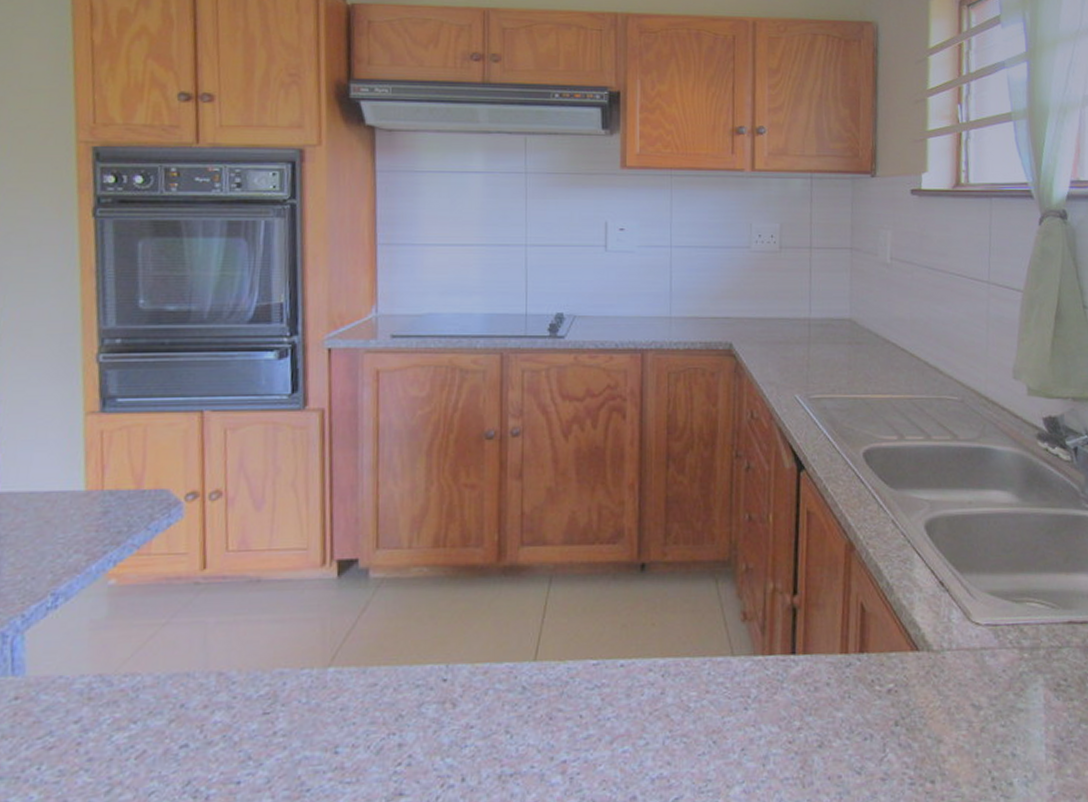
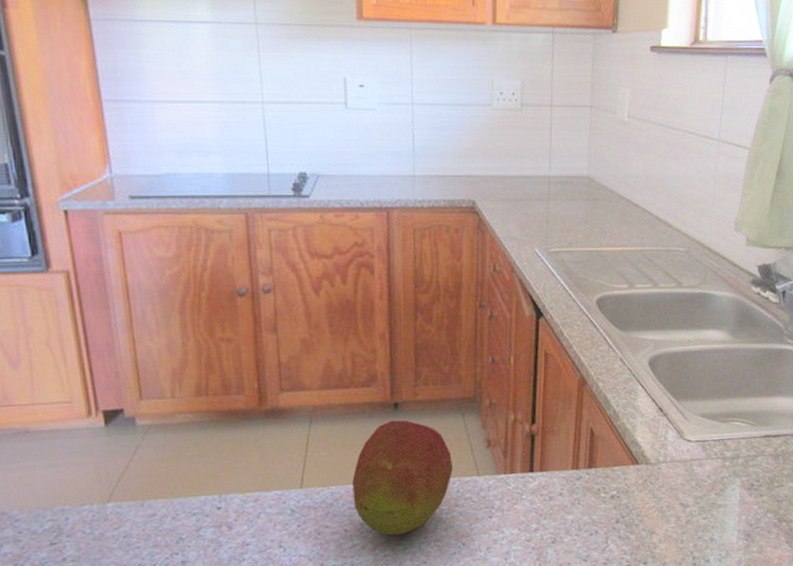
fruit: none [591,583,703,726] -> present [352,420,453,536]

